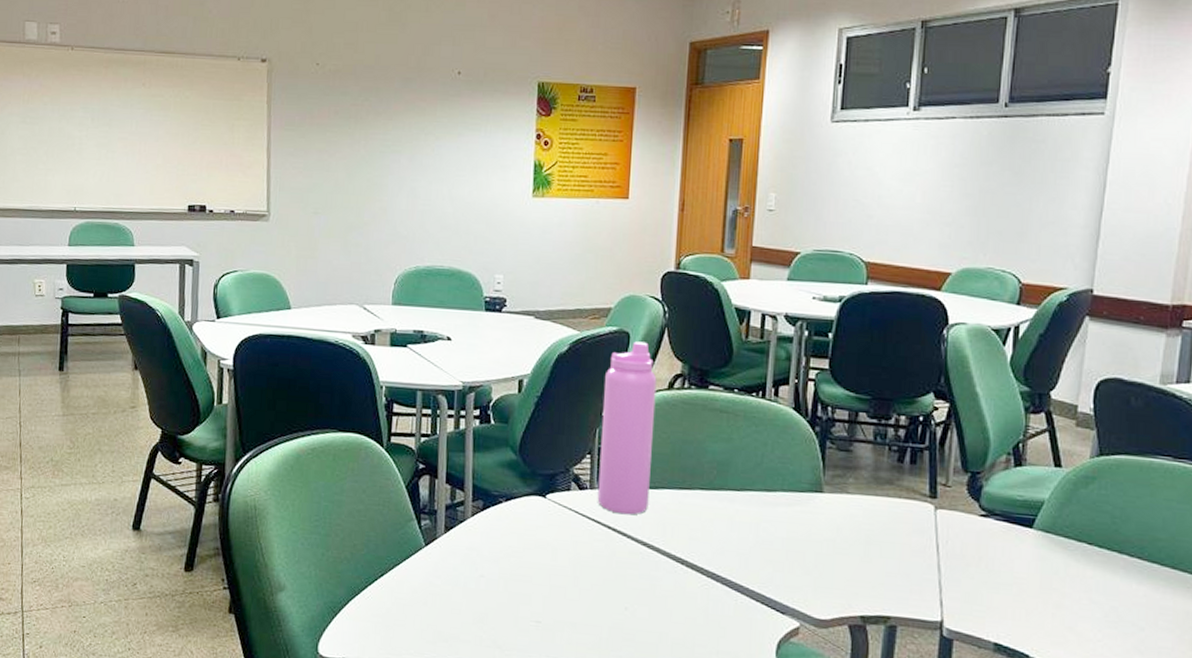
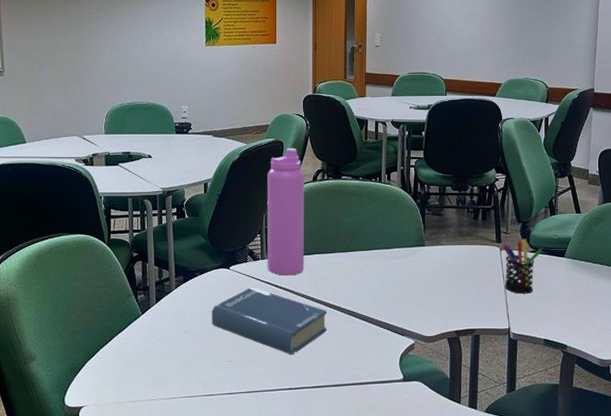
hardback book: none [517,524,677,623] -> present [212,287,327,355]
pen holder: none [938,495,1000,575] -> present [503,238,543,294]

